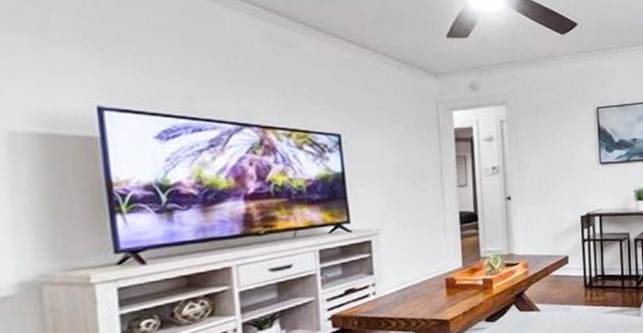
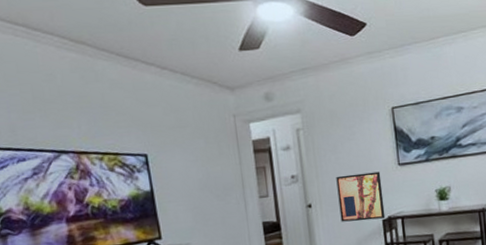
wall art: none [537,168,584,216] -> present [336,171,386,222]

